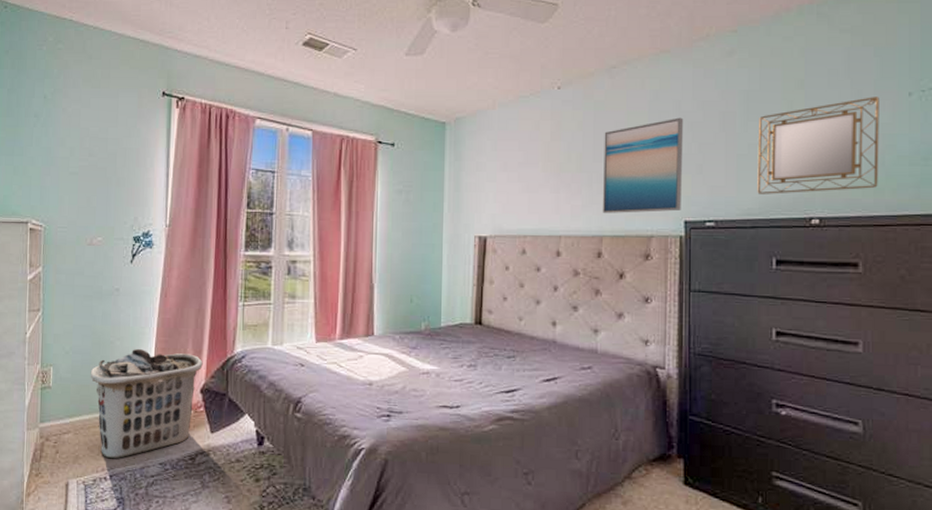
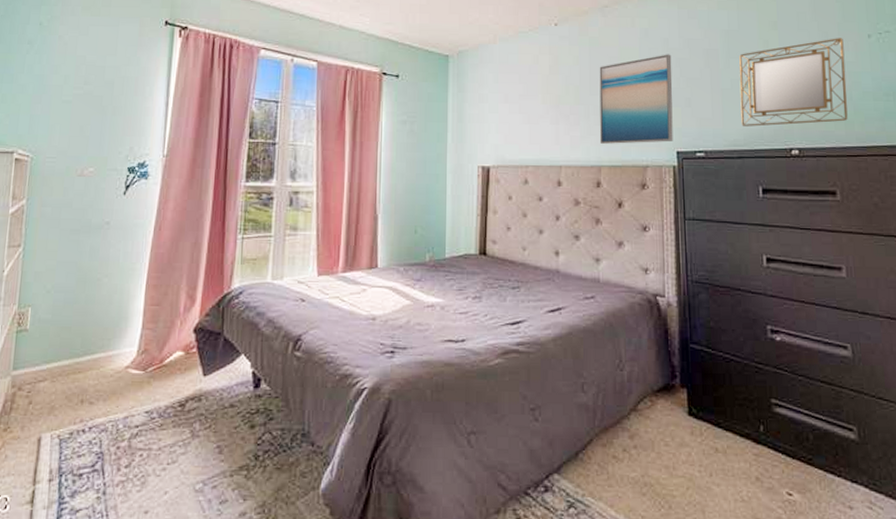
clothes hamper: present [90,348,203,459] -> none [72,285,198,409]

